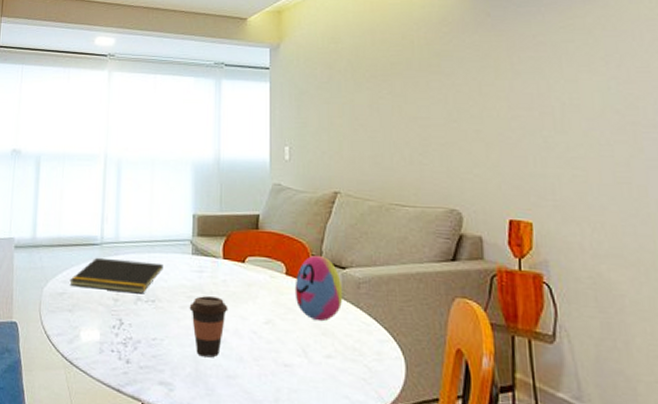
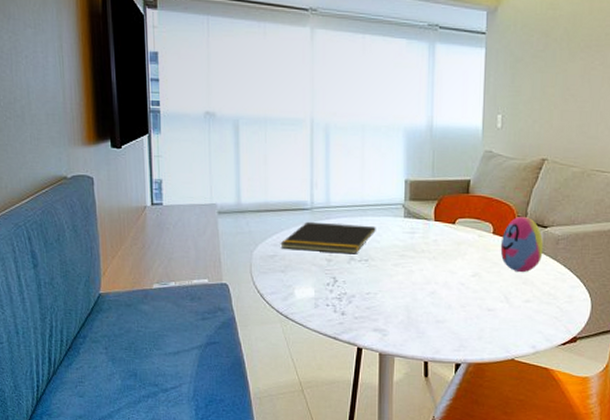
coffee cup: present [189,296,228,358] -> none [402,254,439,307]

